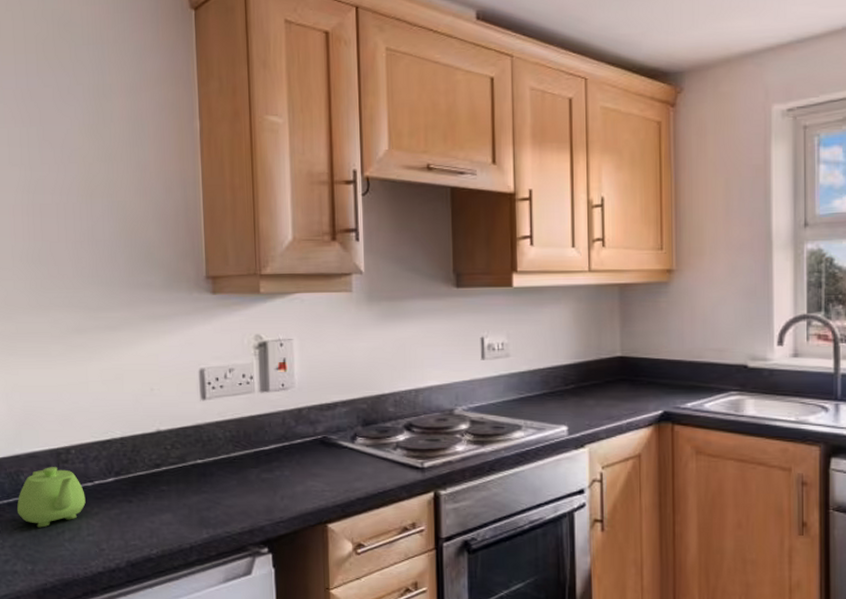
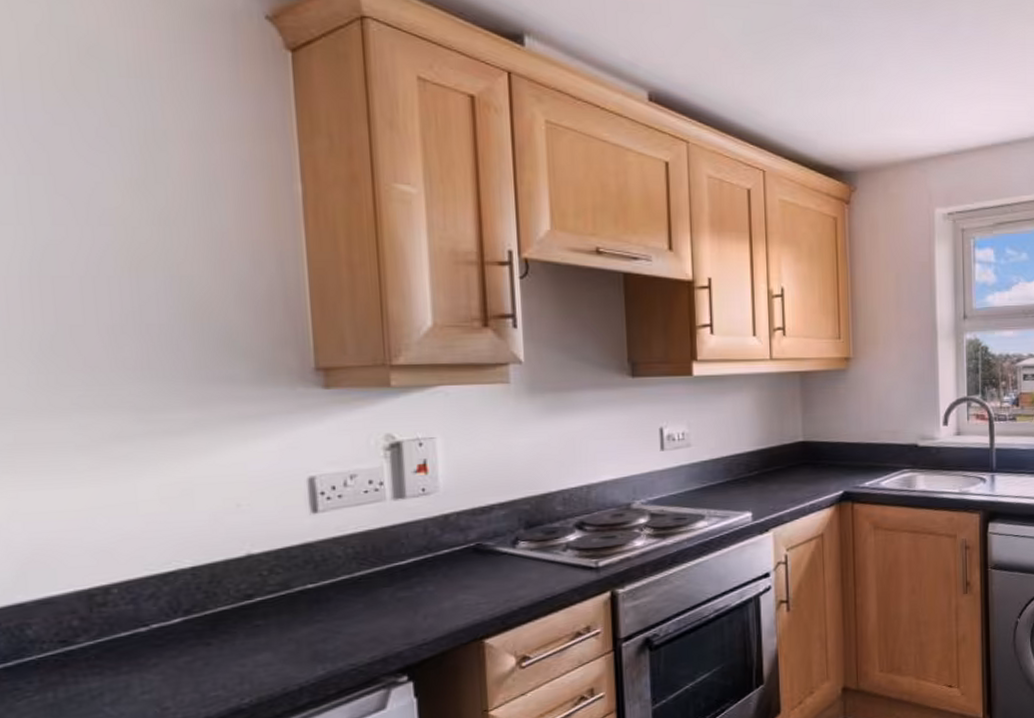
teapot: present [17,467,86,528] -> none [21,613,138,694]

